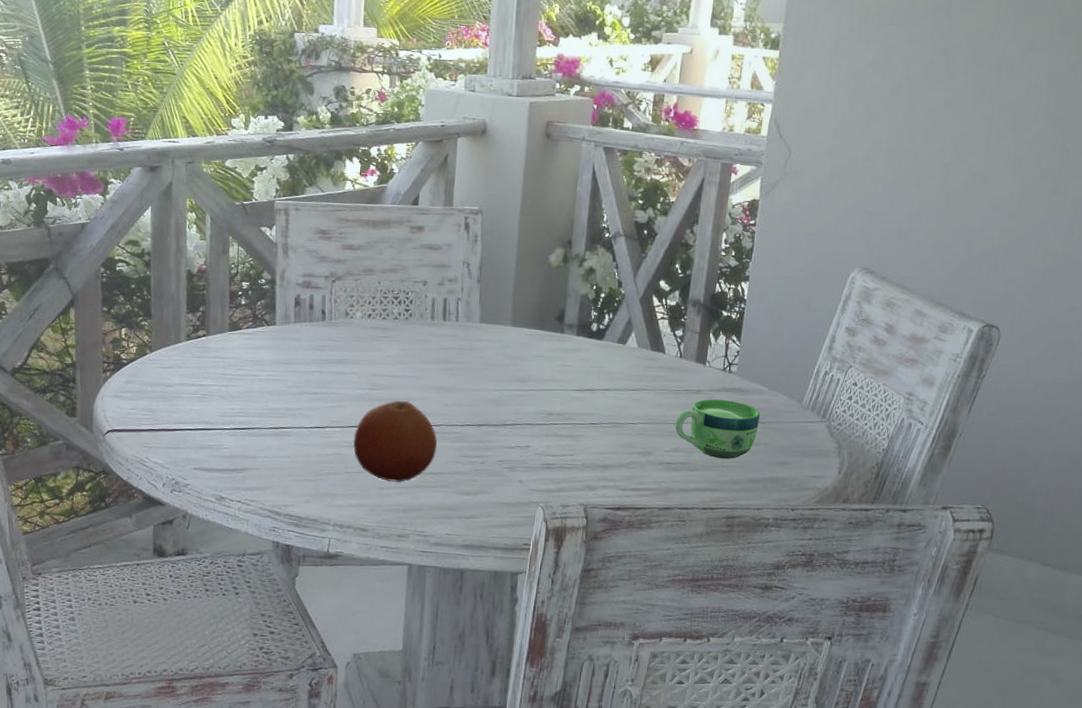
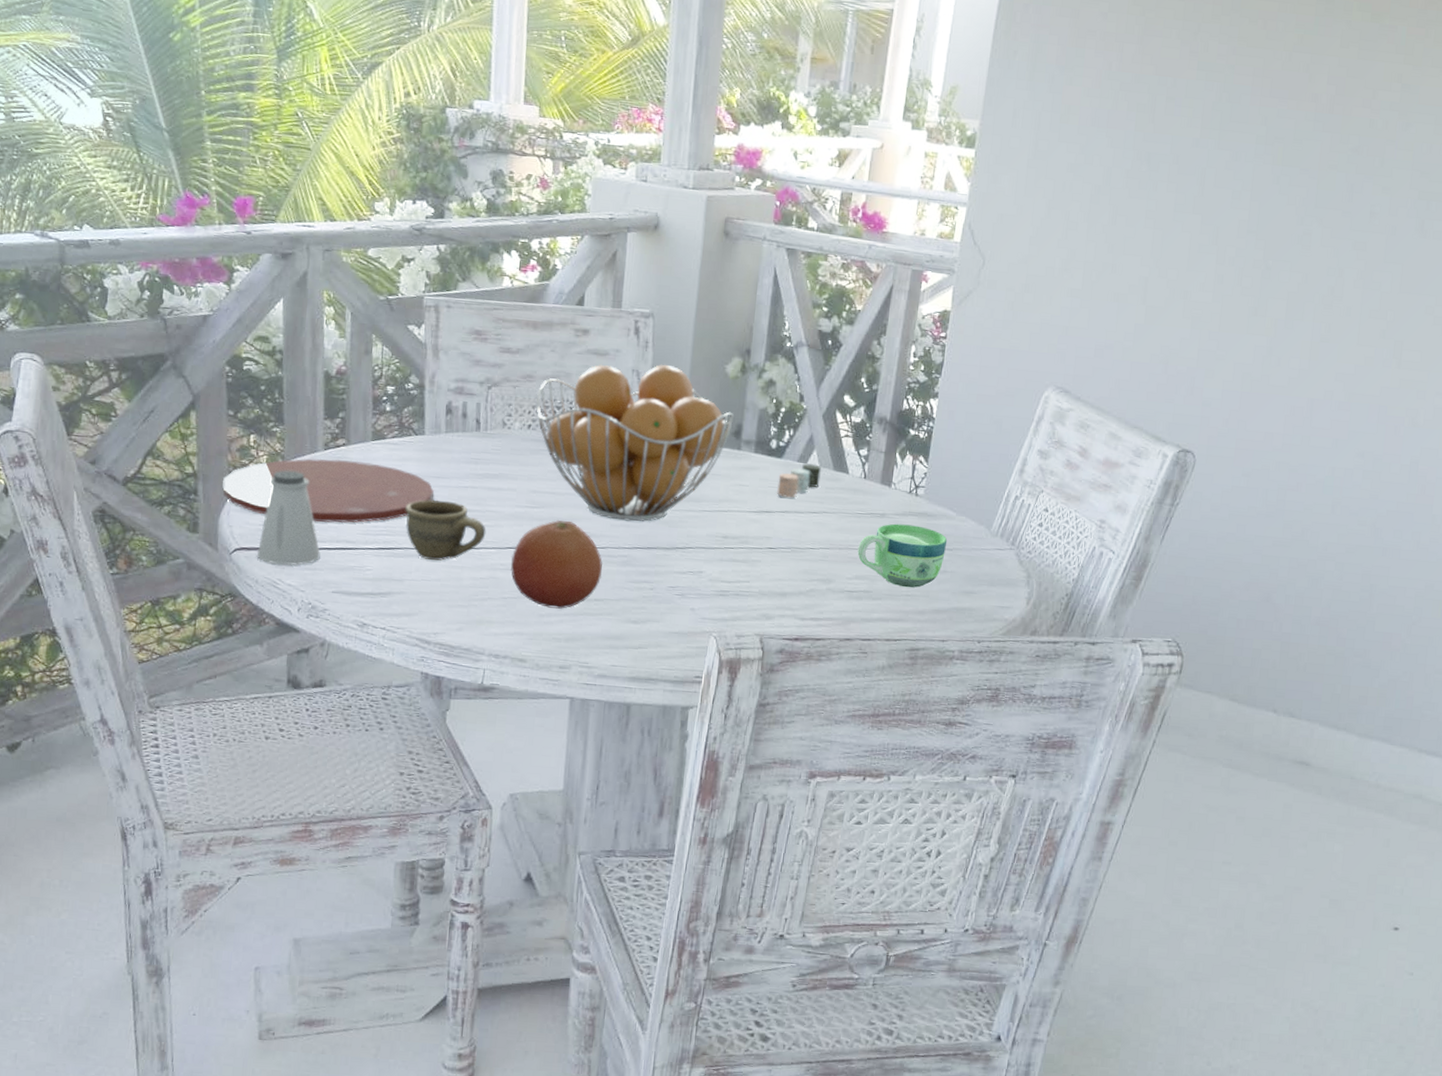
plate: none [97,348,285,406] -> present [222,458,435,523]
saltshaker: none [126,359,183,445] -> present [256,470,321,566]
cup: none [258,383,331,439] -> present [405,499,486,561]
fruit basket: none [375,256,558,401] -> present [536,364,735,522]
candle: none [598,344,639,377] -> present [777,463,821,498]

